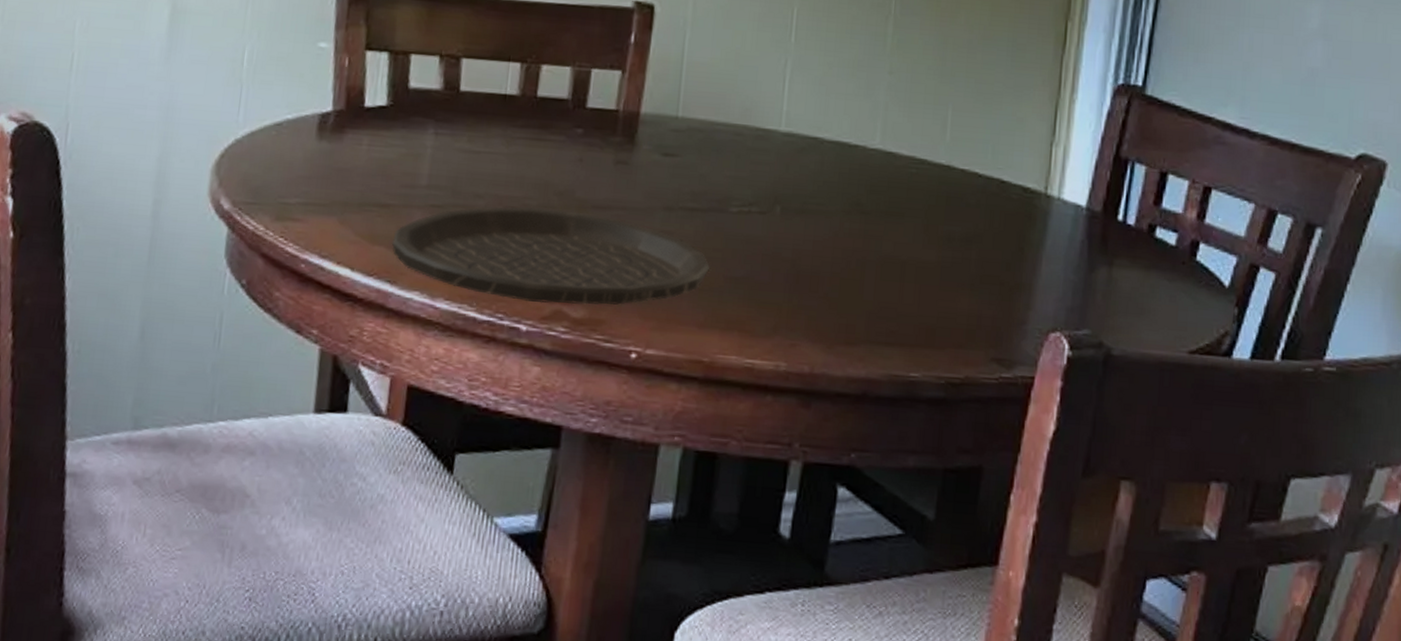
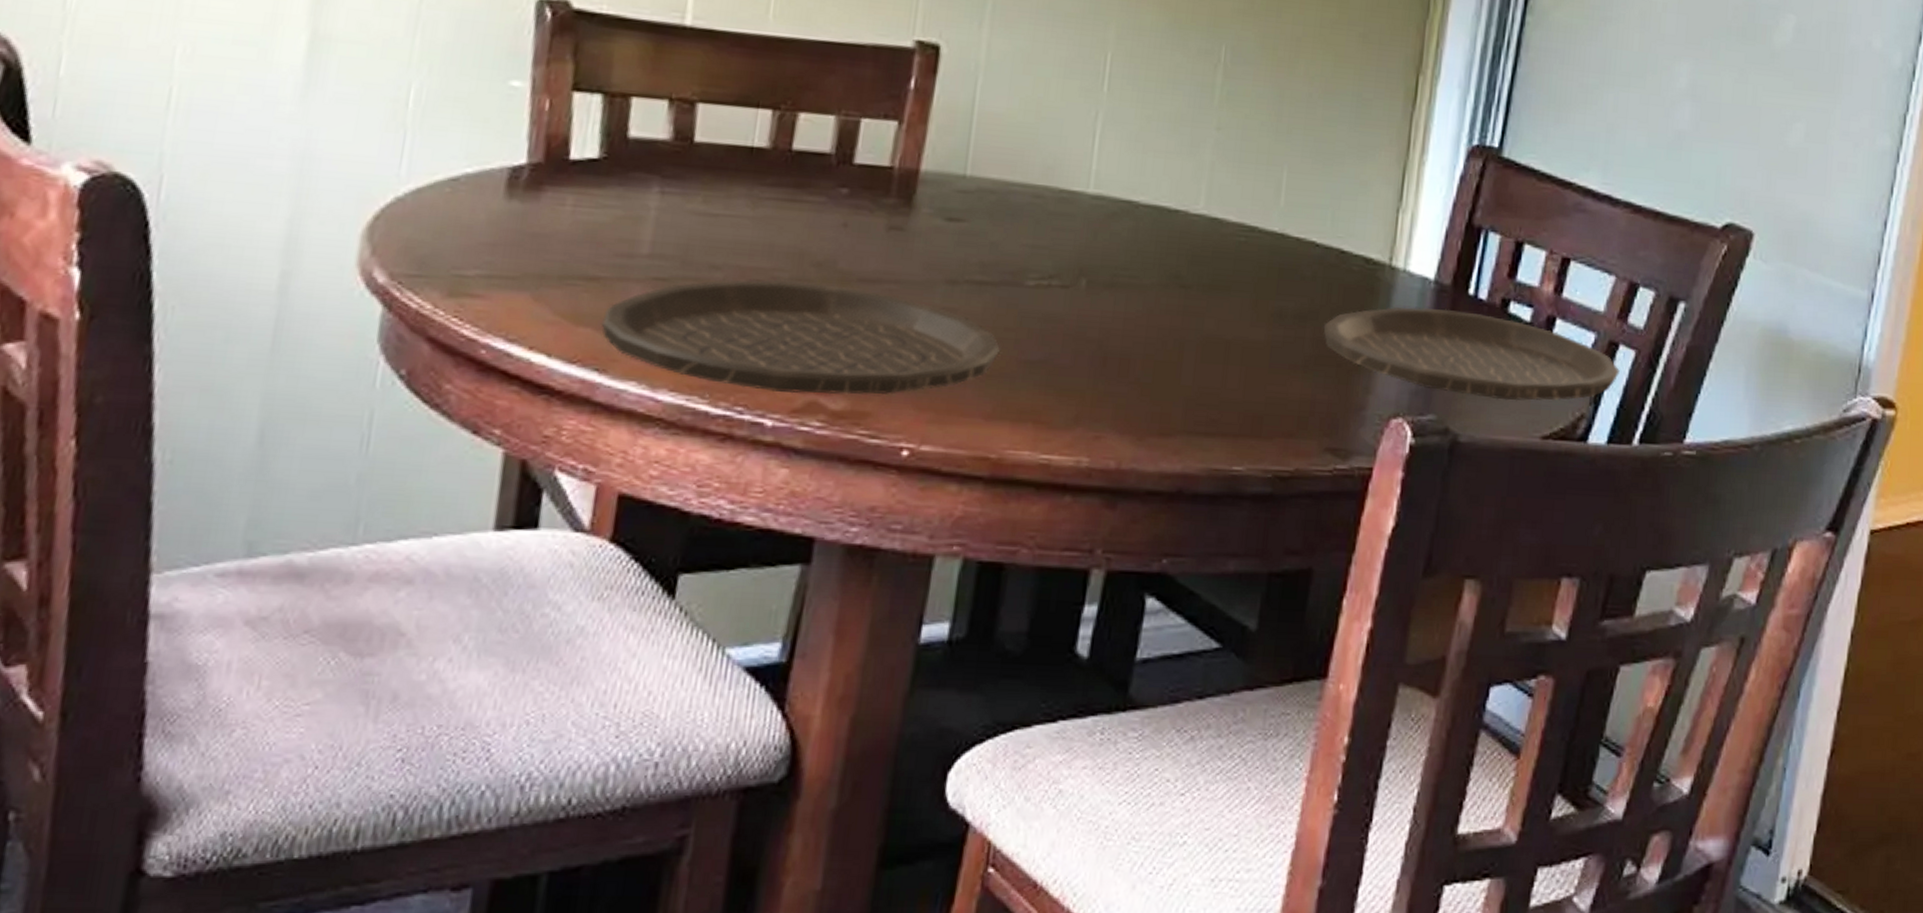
plate: none [987,231,1261,319] -> present [1323,306,1620,401]

